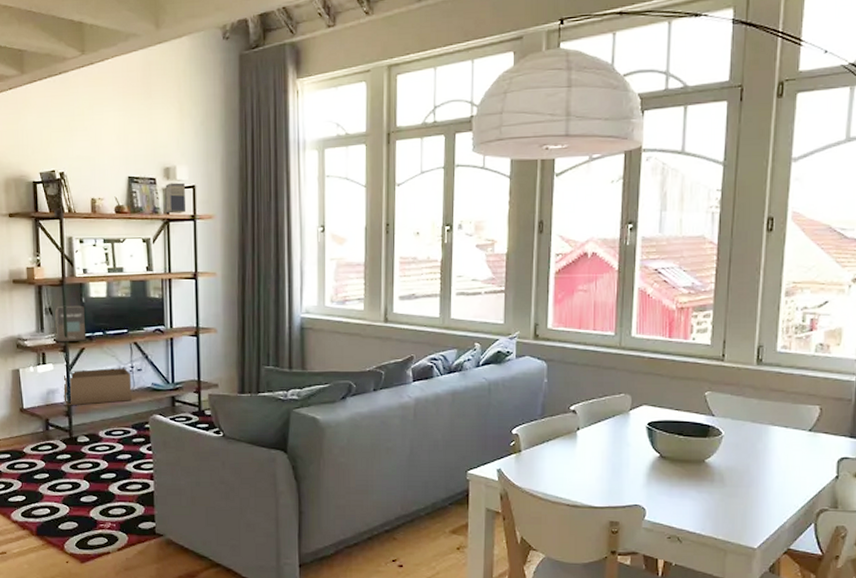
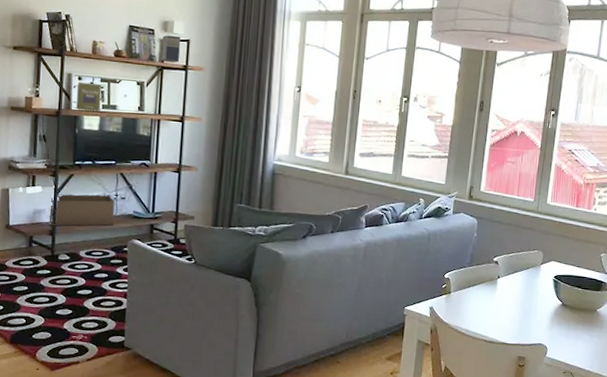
books: present [55,305,86,342] -> none [47,135,77,168]
books: none [79,245,106,276] -> present [75,82,102,111]

